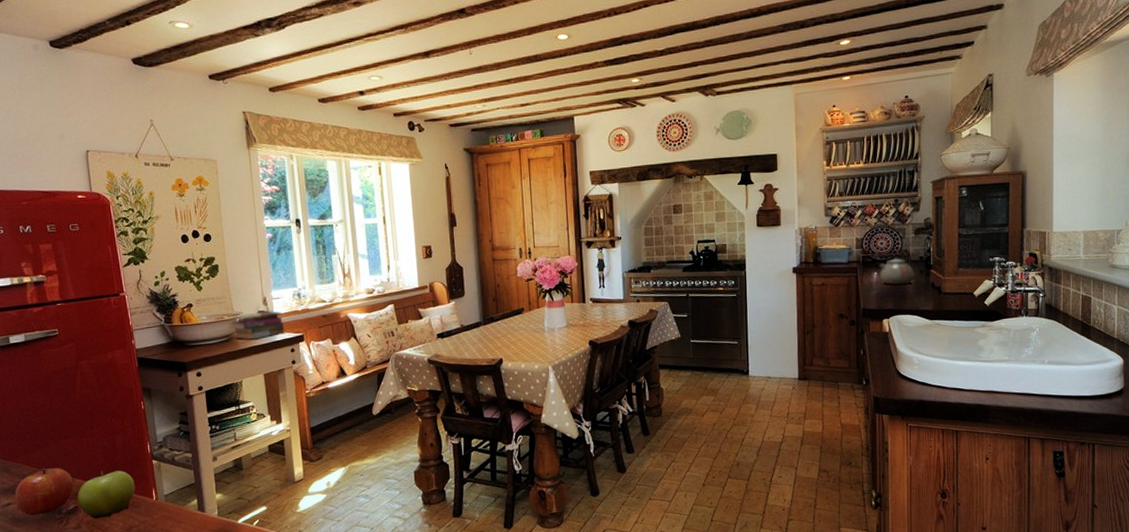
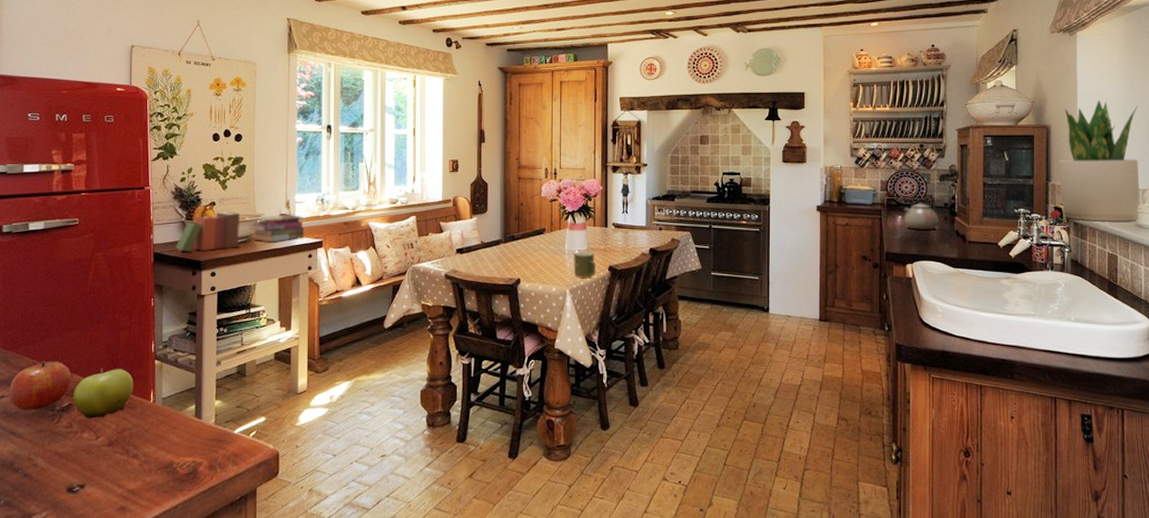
books: none [157,311,221,354] -> present [175,211,241,252]
mug: none [553,328,577,355] -> present [573,252,596,279]
planter: none [1034,142,1115,265] -> present [1059,100,1140,222]

